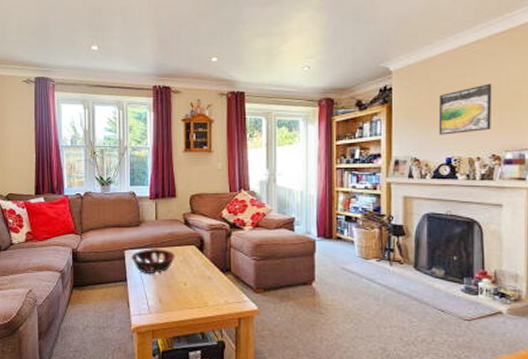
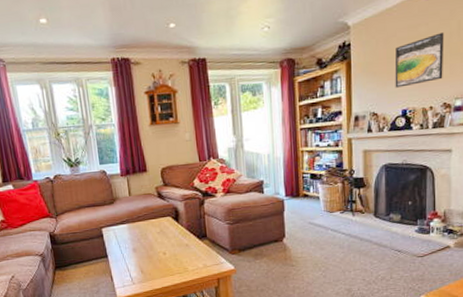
decorative bowl: present [131,249,176,275] -> none [109,223,153,249]

